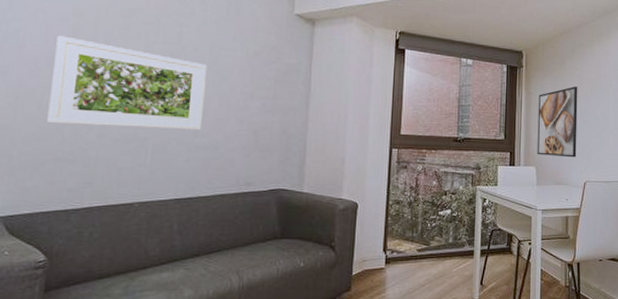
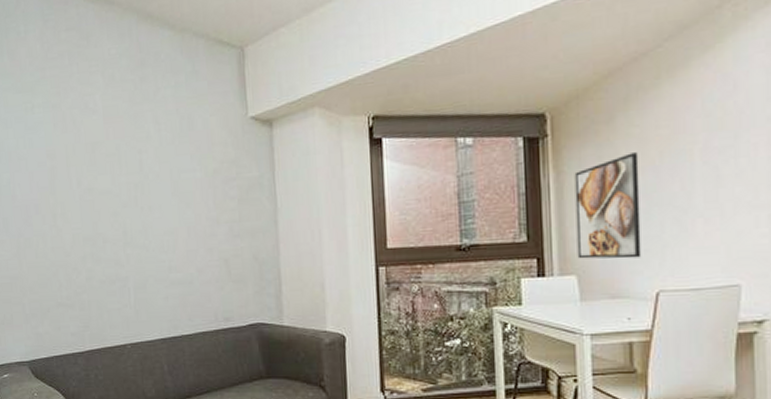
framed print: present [47,35,207,131] -> none [39,181,175,271]

